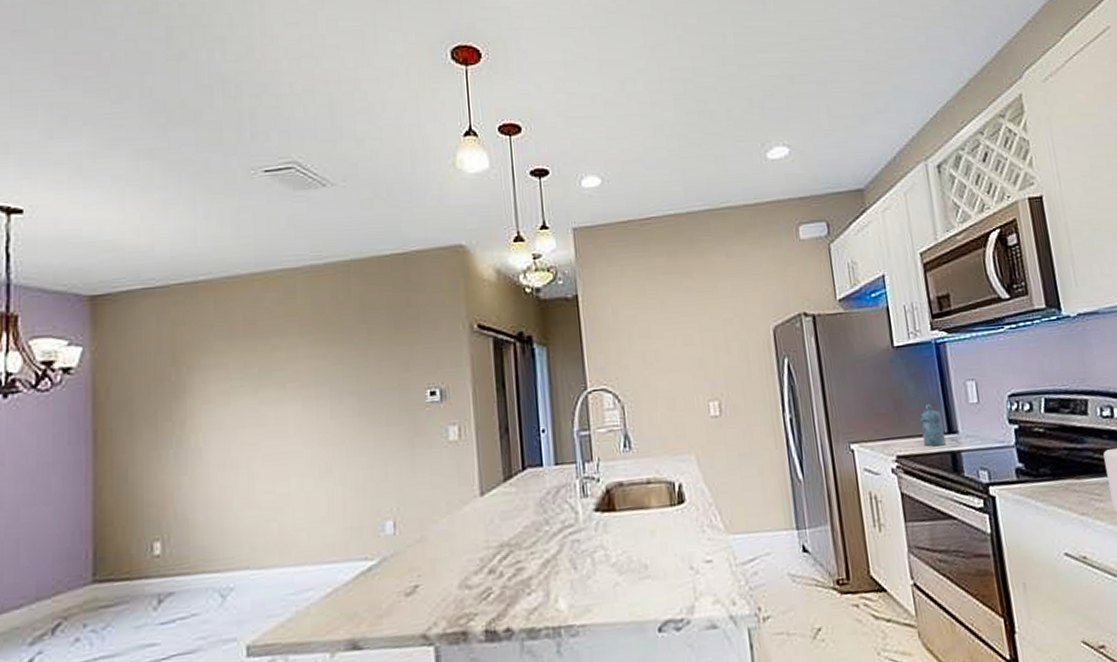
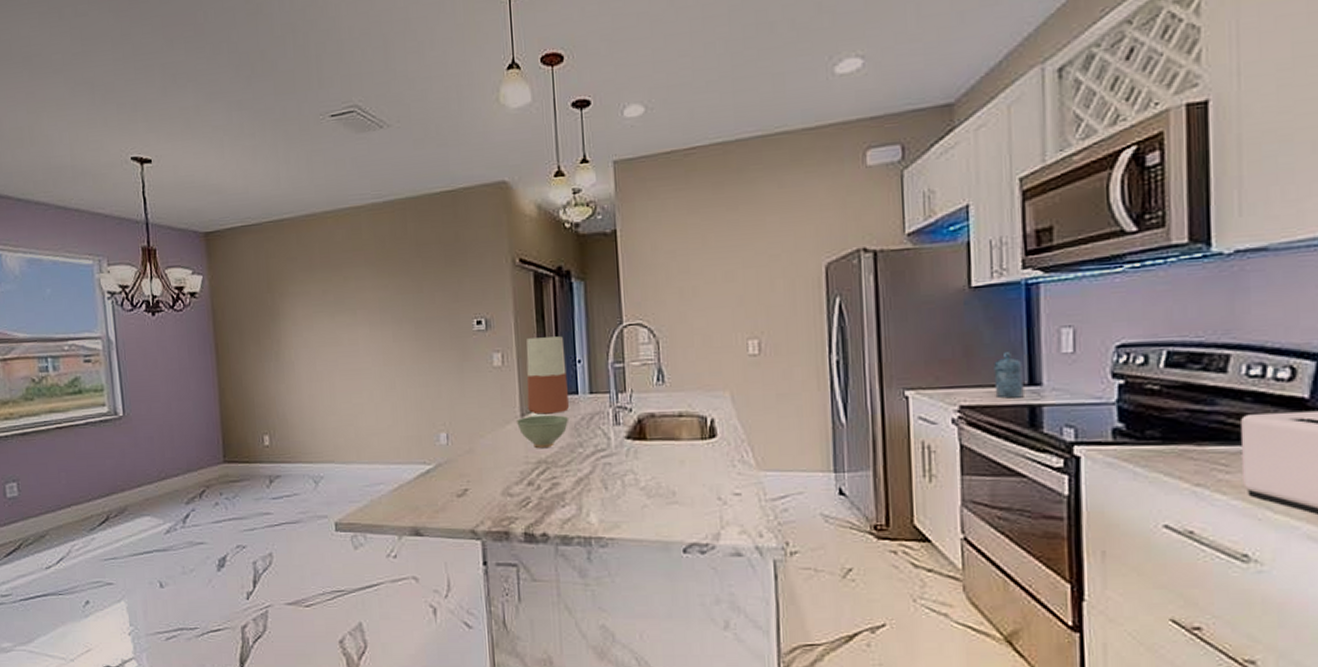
bowl: none [474,490,534,530] -> present [515,415,570,449]
vase: none [485,405,533,492] -> present [526,336,569,415]

